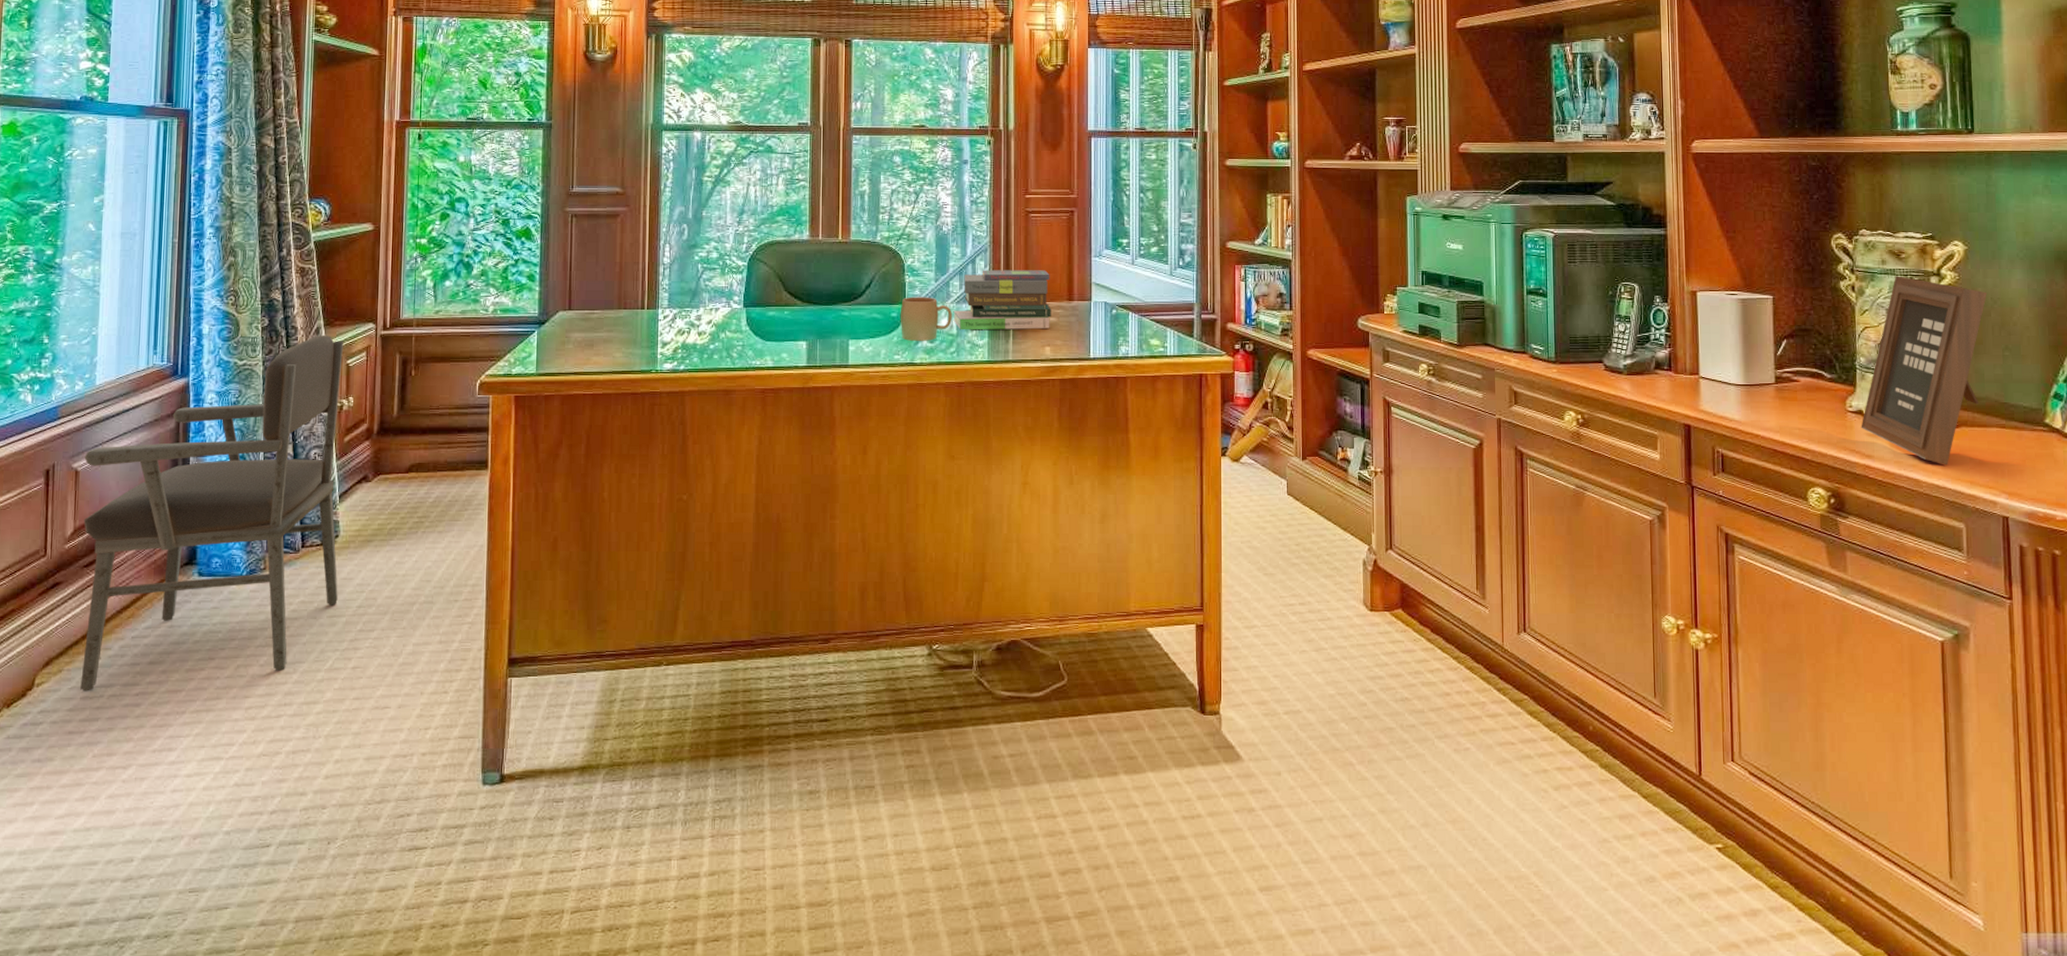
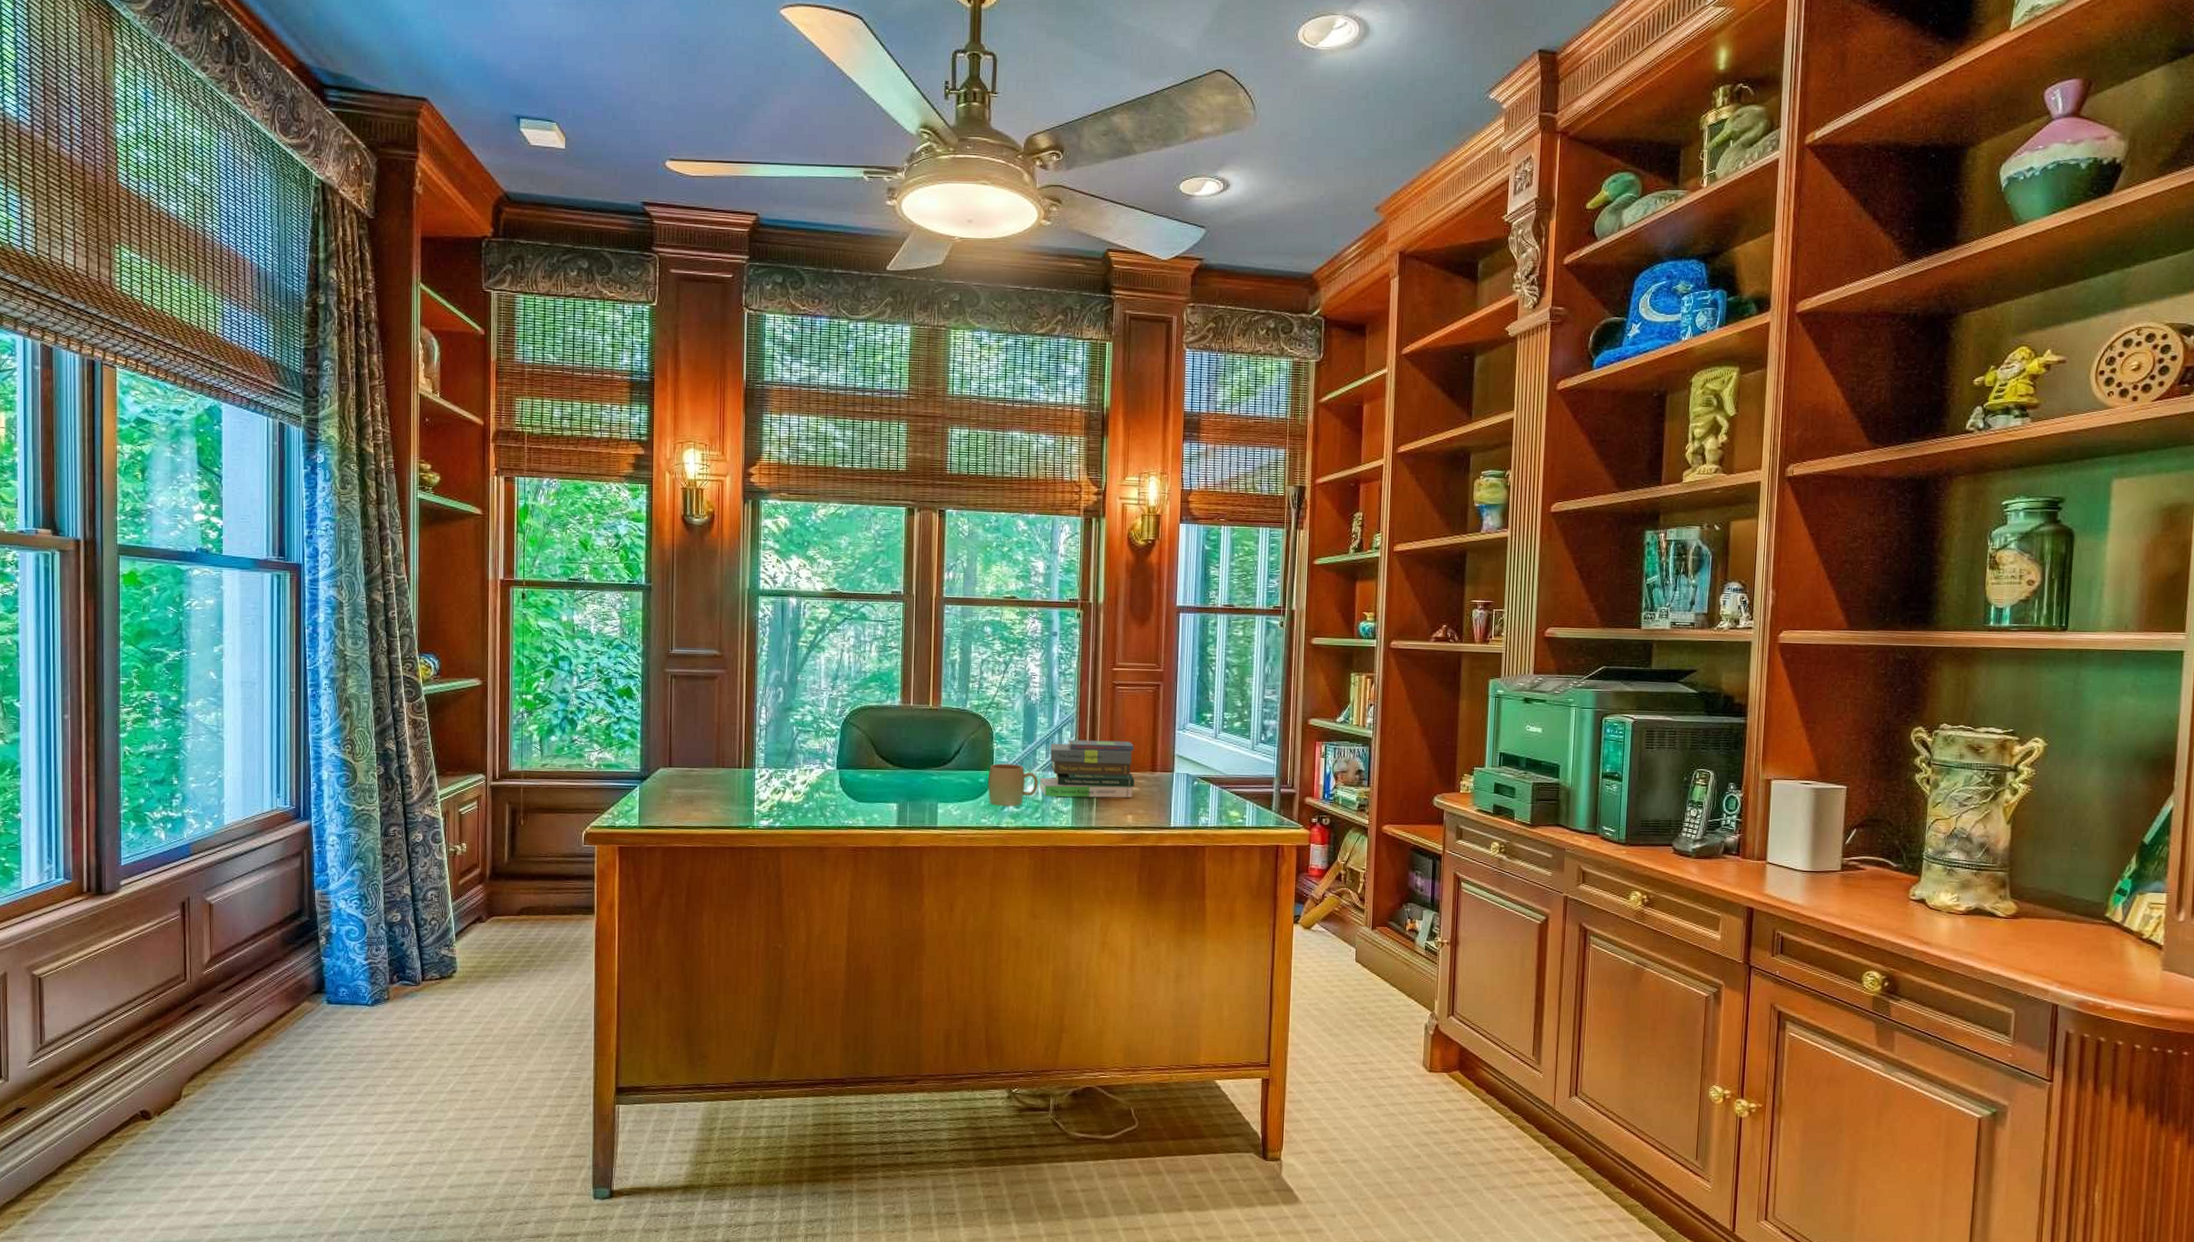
armchair: present [80,334,343,691] -> none [217,783,457,1104]
picture frame: present [1861,276,1987,466] -> none [1921,770,2062,954]

